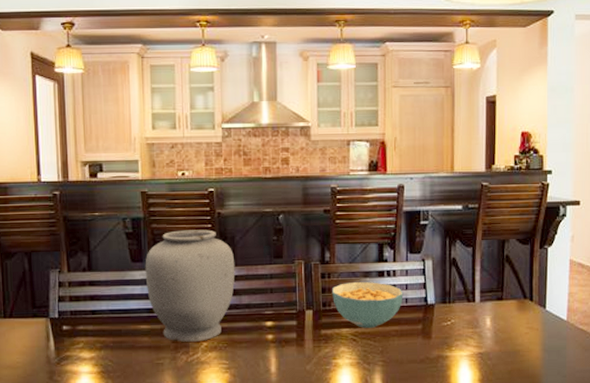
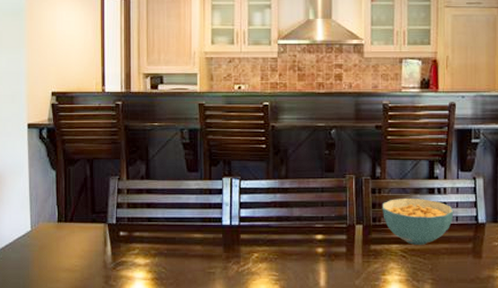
vase: present [145,229,235,342] -> none [200,142,287,252]

